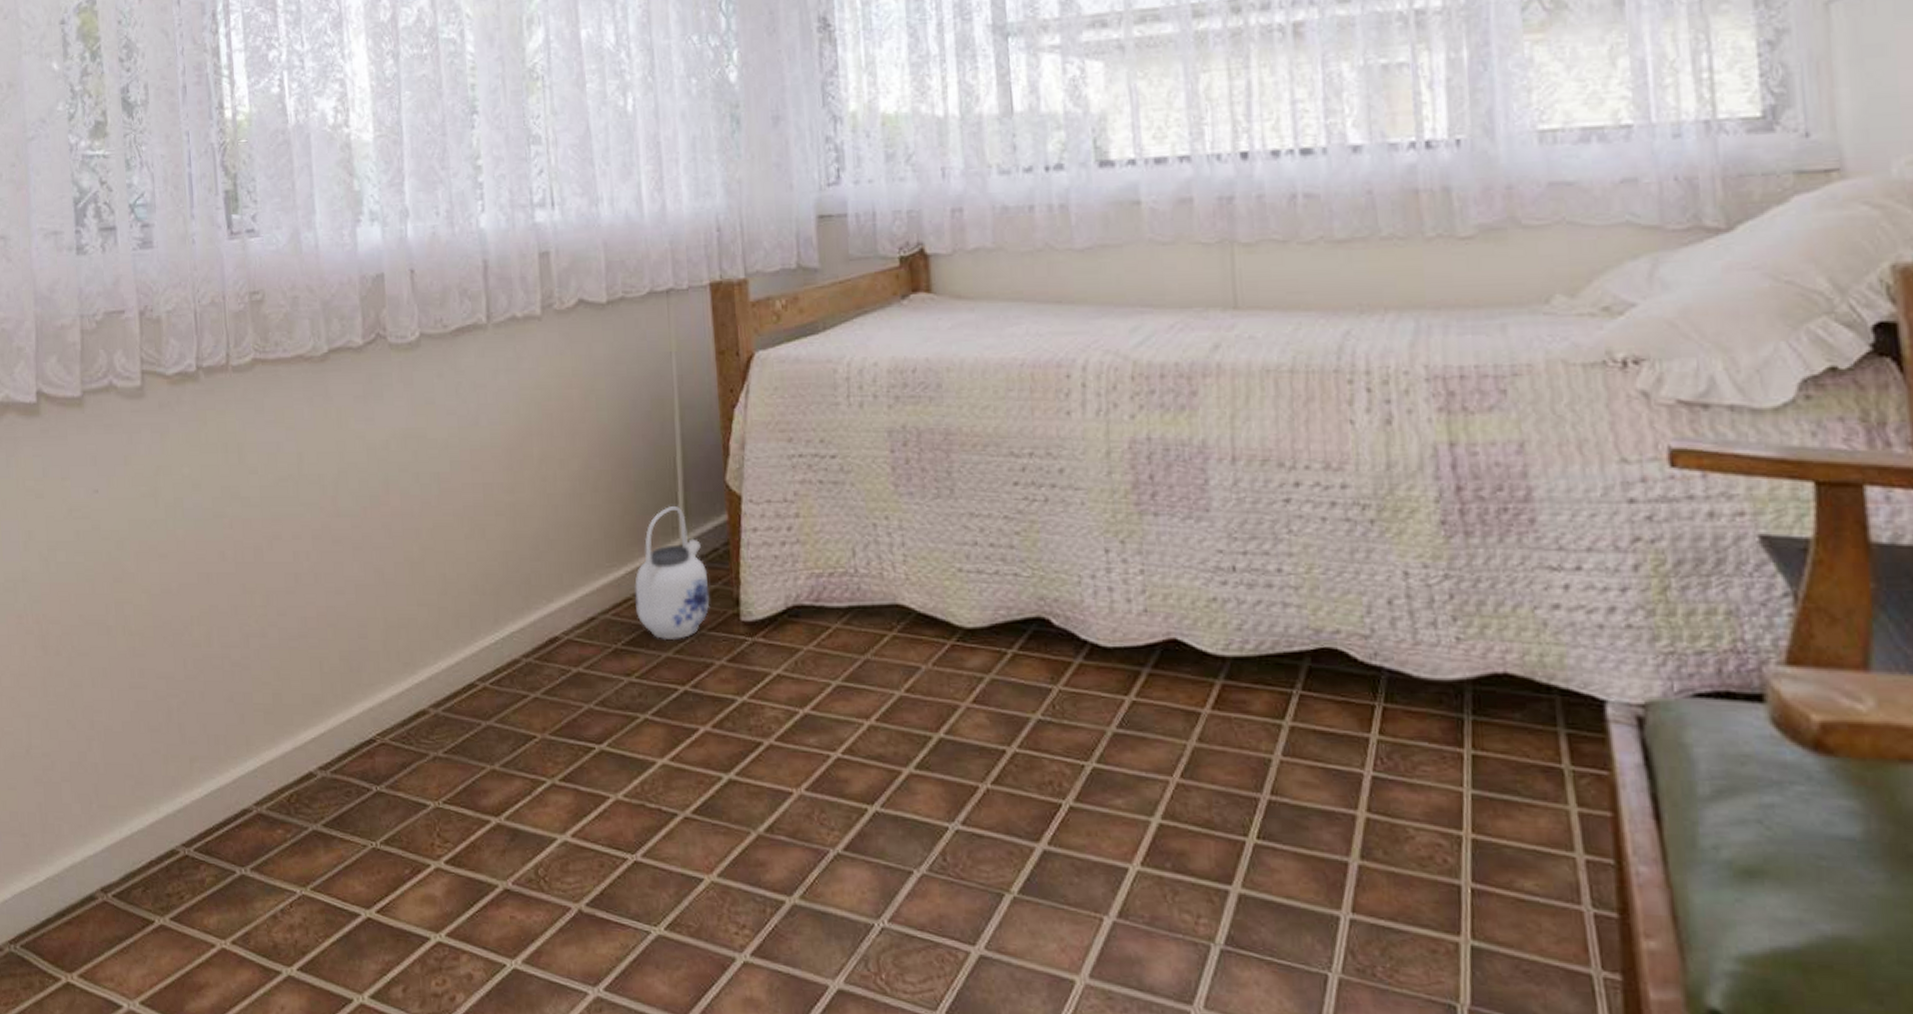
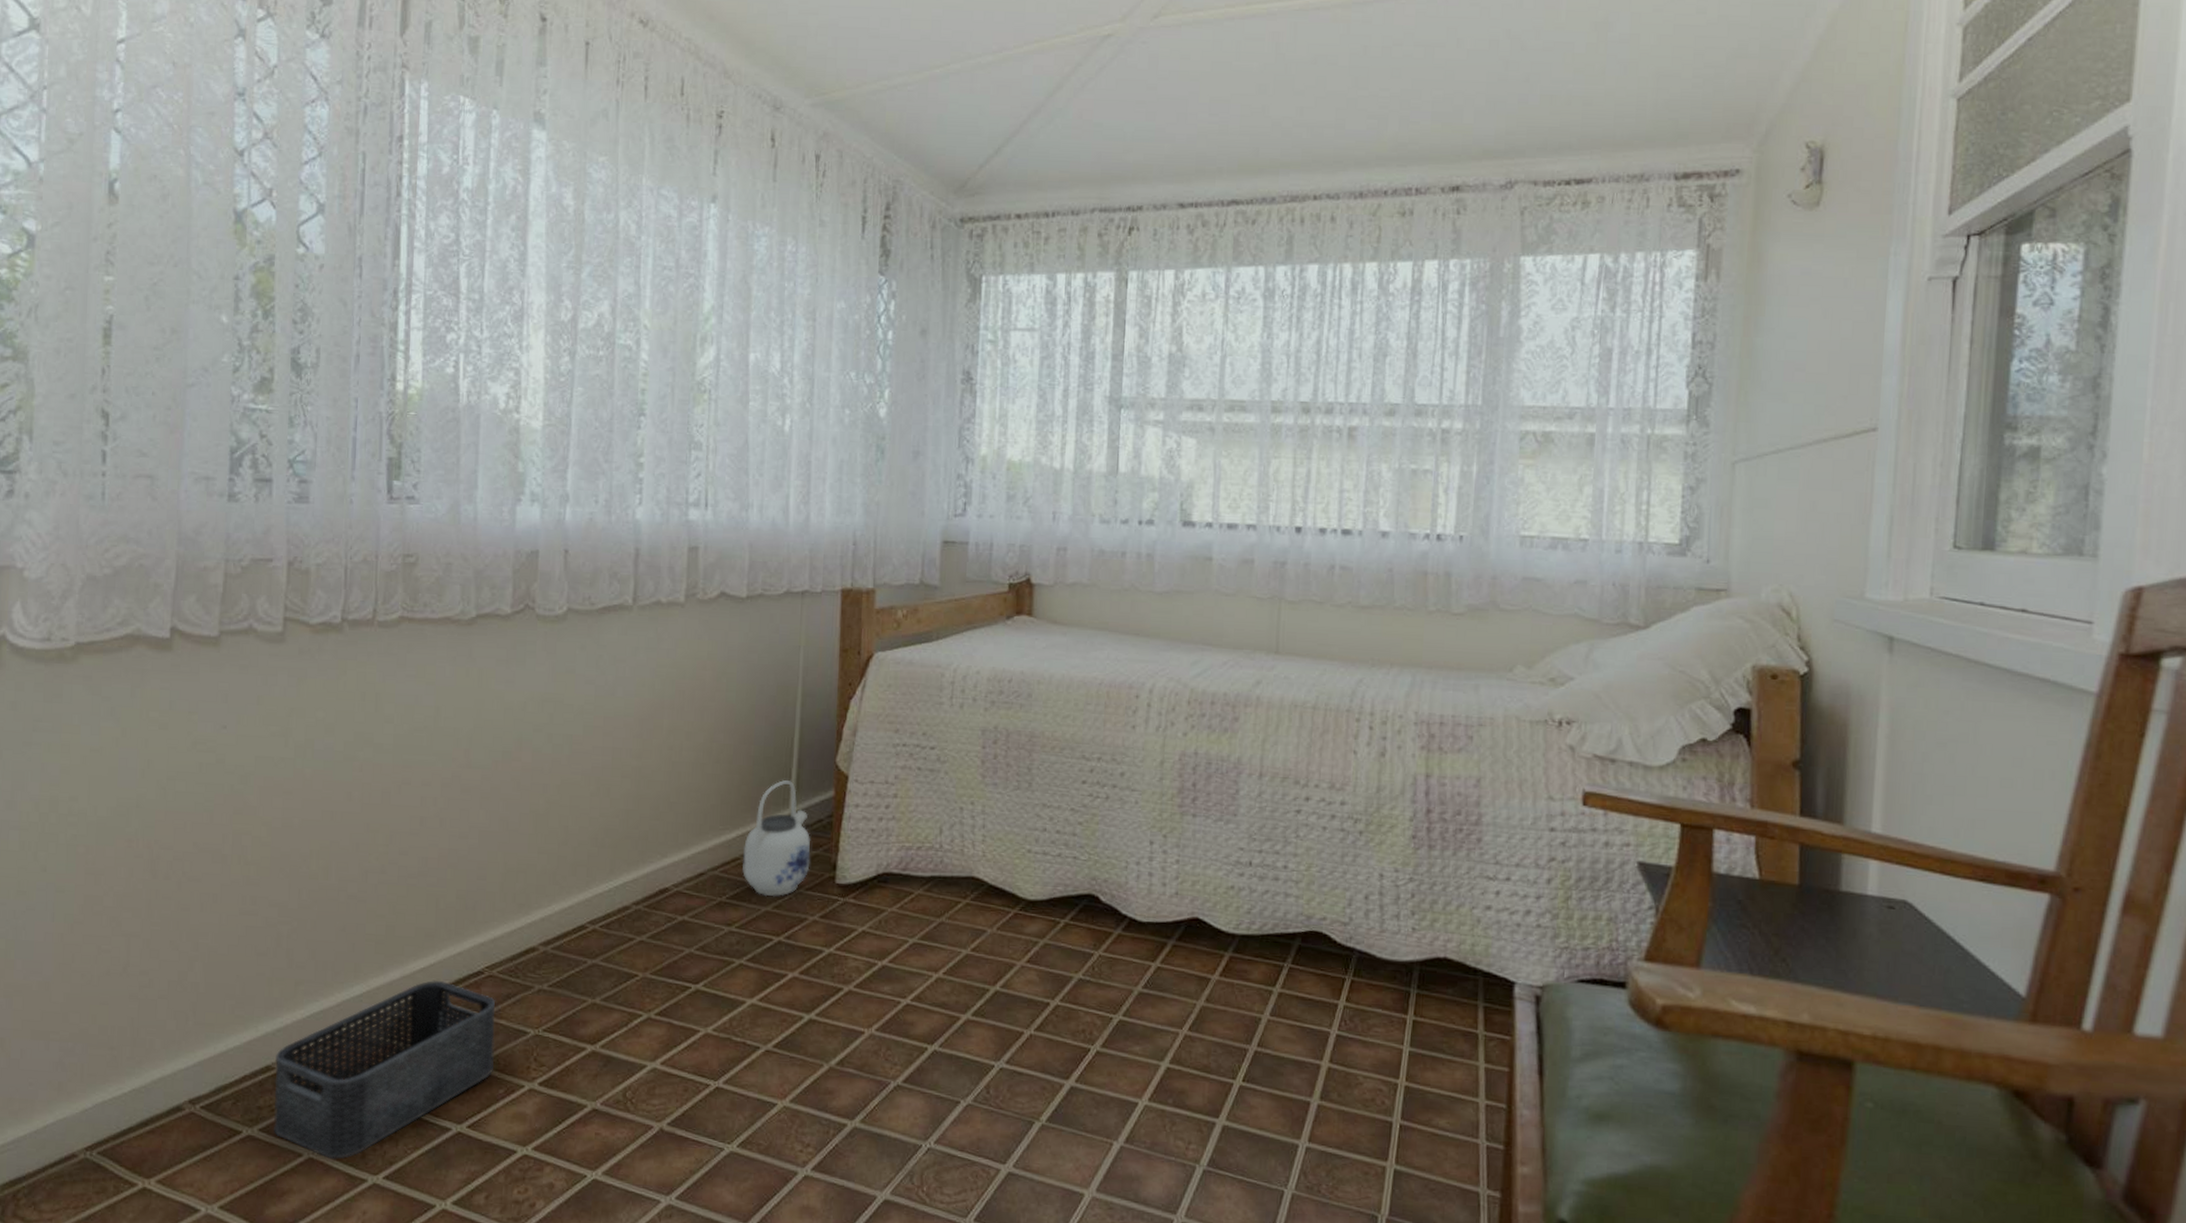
storage bin: none [179,750,397,950] -> present [273,980,496,1159]

